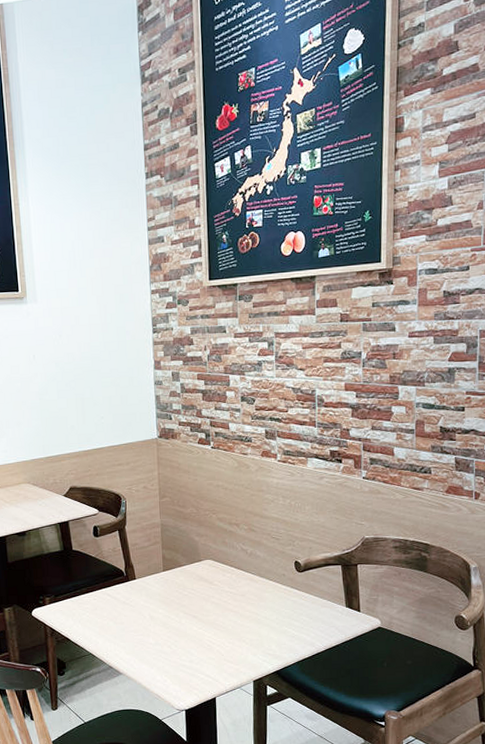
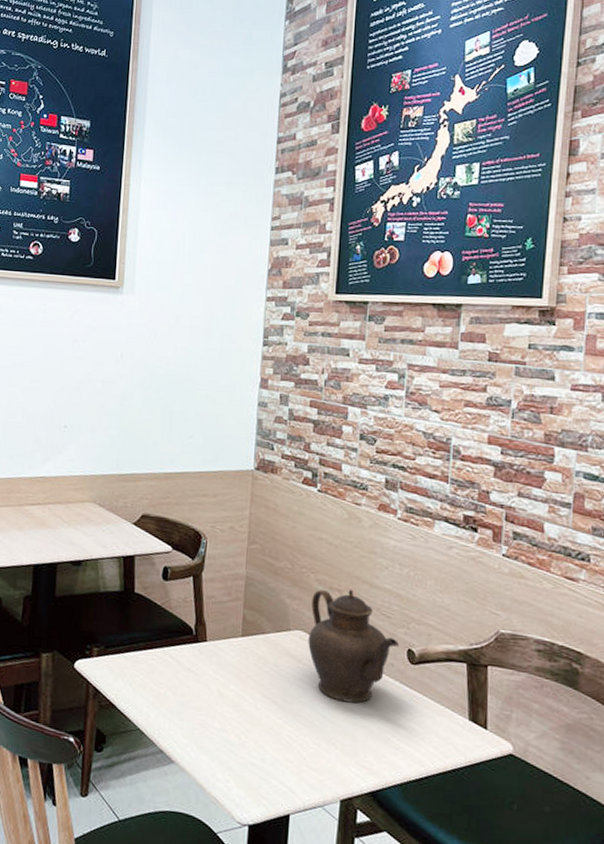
teapot: none [216,522,287,609] -> present [308,589,399,704]

